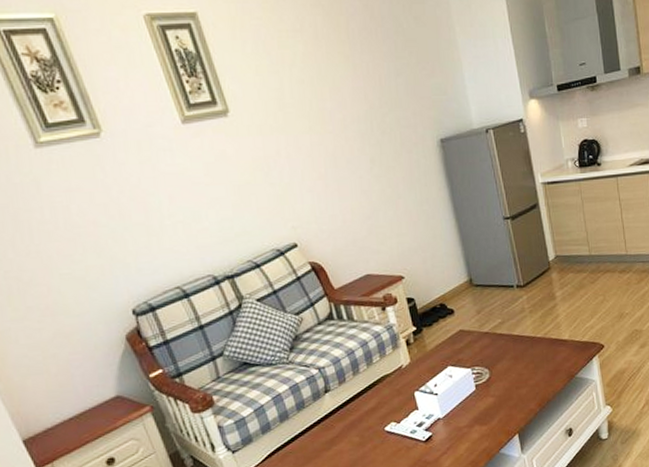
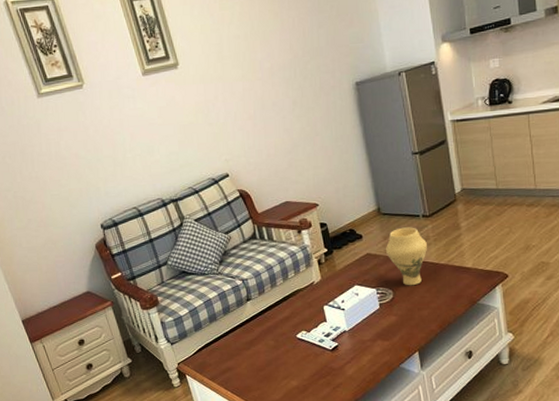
vase: none [479,298,524,363] -> present [385,227,428,286]

